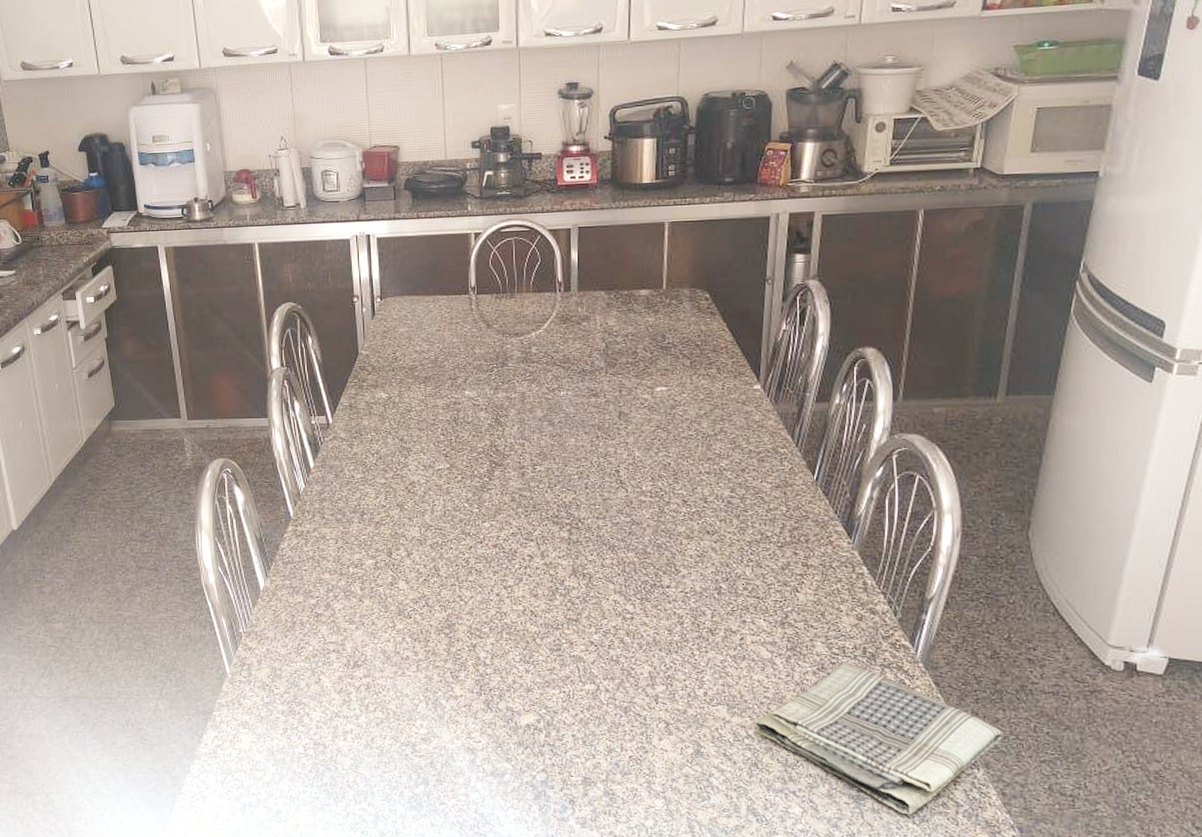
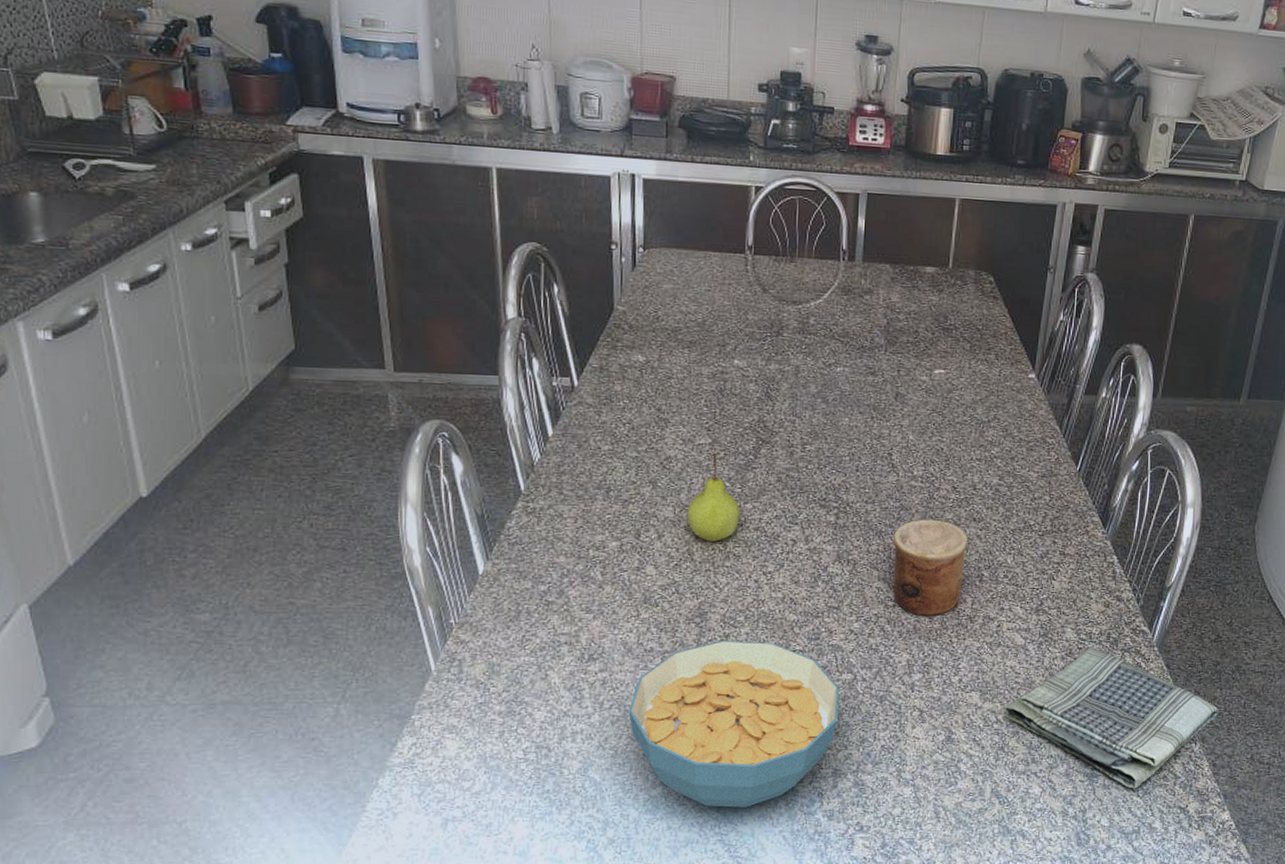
cereal bowl: none [390,650,584,810] -> present [628,641,839,808]
fruit: none [431,477,480,558] -> present [687,453,741,542]
cup: none [627,533,703,629] -> present [893,519,968,617]

